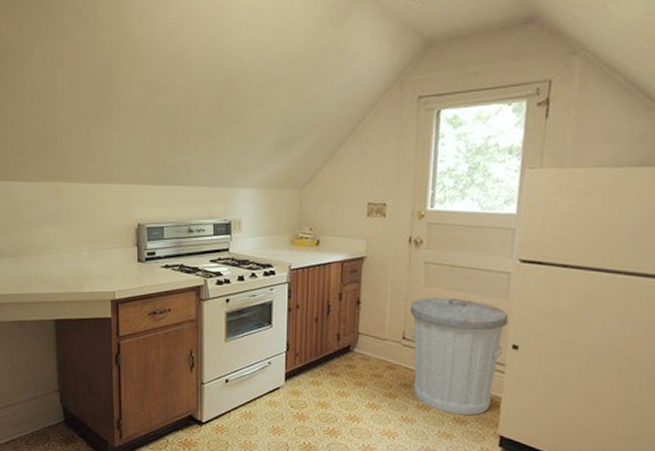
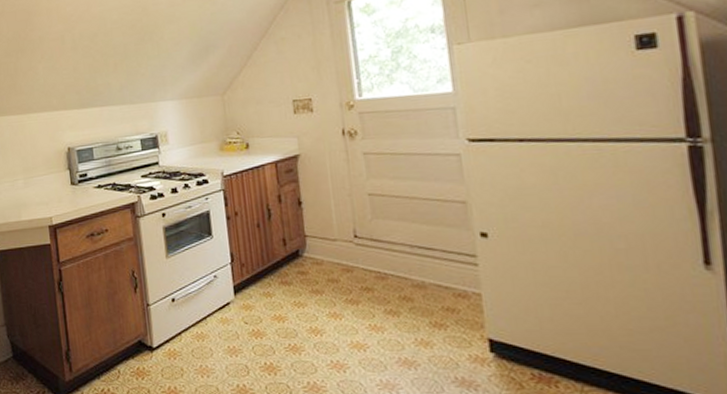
trash can: present [409,297,509,416] -> none [356,187,471,318]

